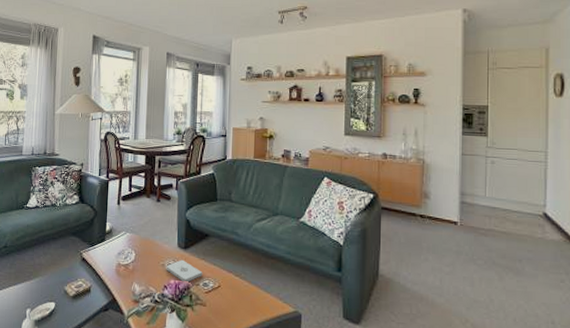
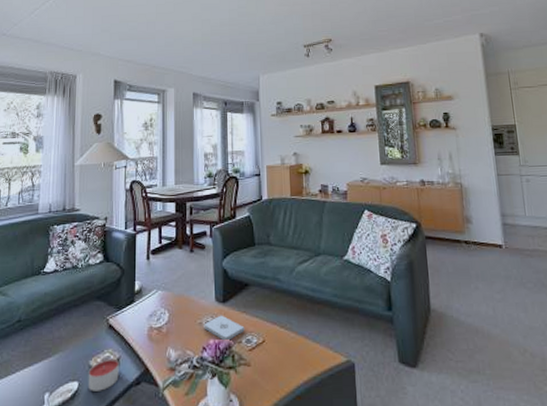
candle: none [63,286,90,313] -> present [88,358,119,391]

